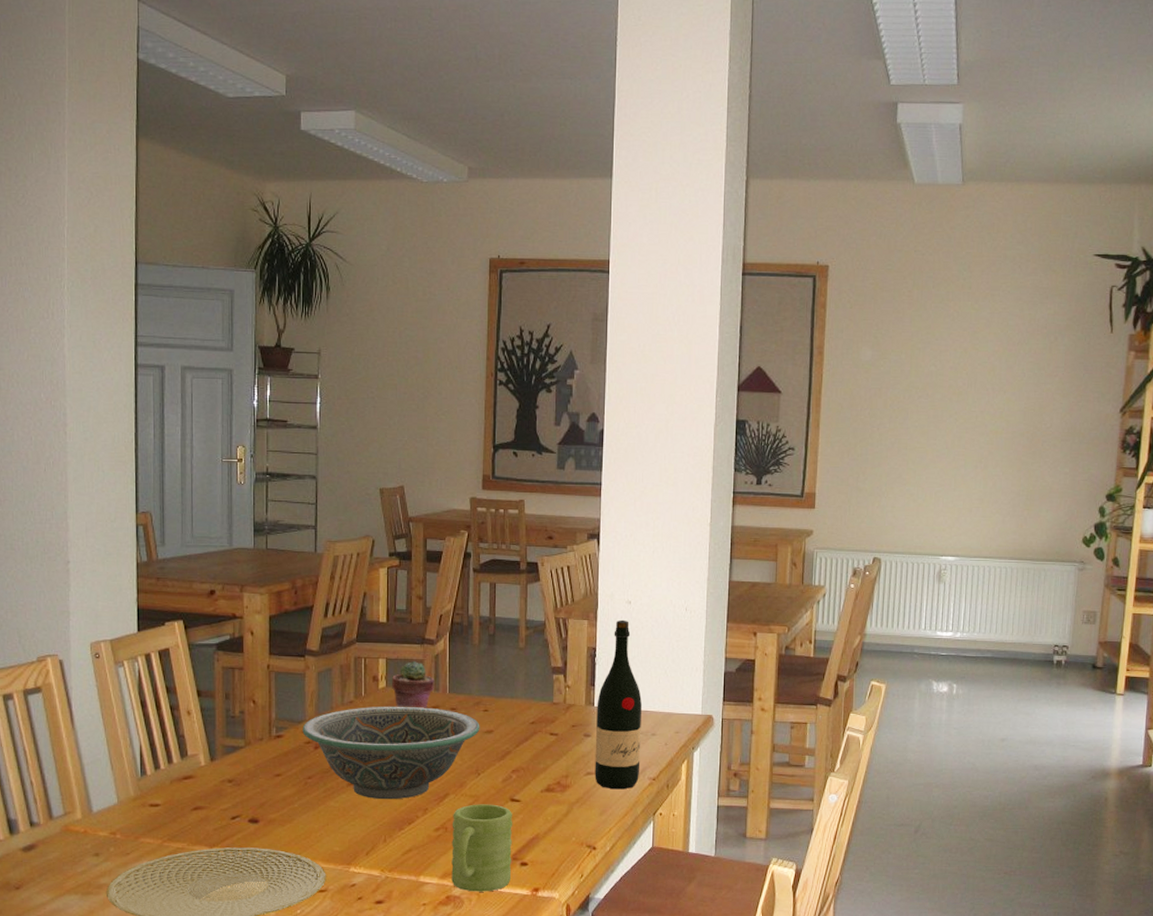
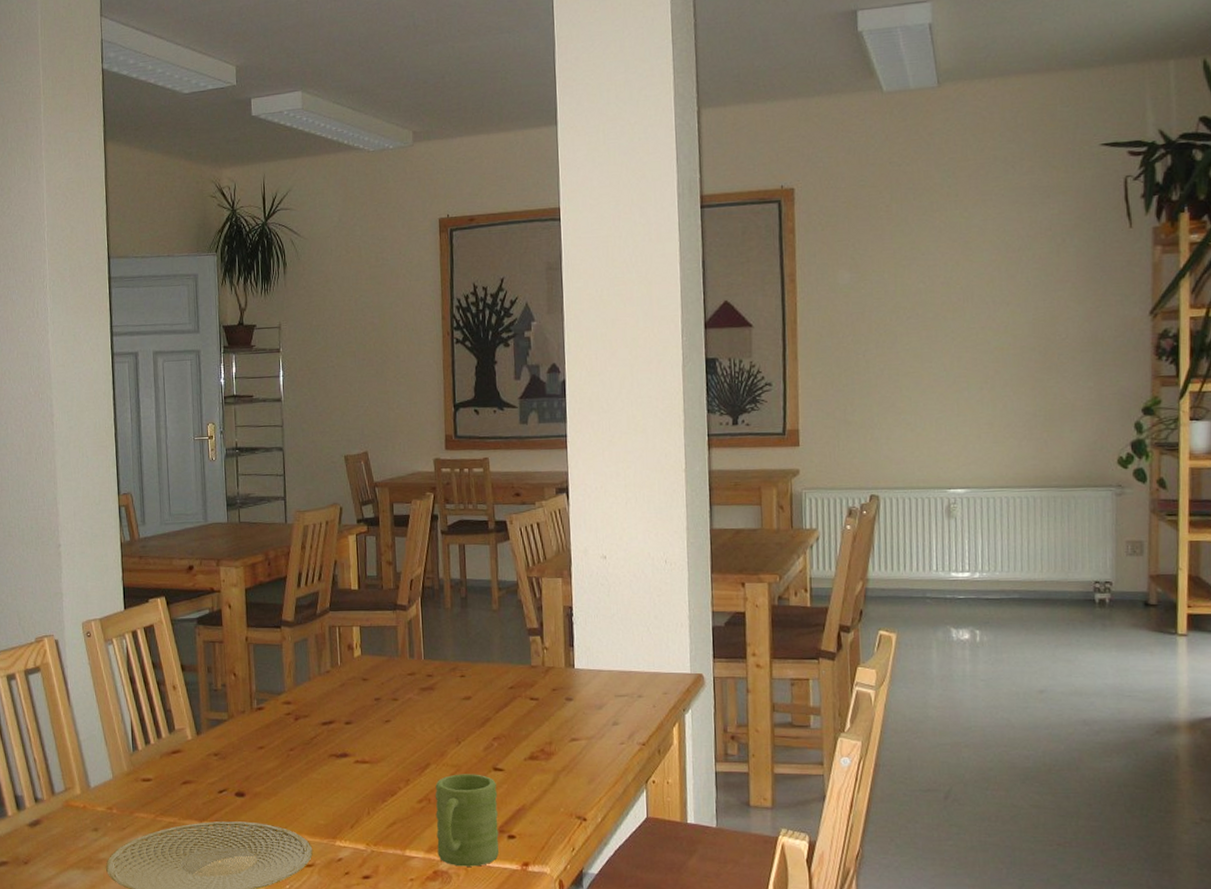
decorative bowl: present [302,706,480,800] -> none [282,674,458,771]
potted succulent: present [392,661,435,708] -> none [367,628,410,676]
wine bottle: present [595,619,643,790] -> none [577,575,628,756]

